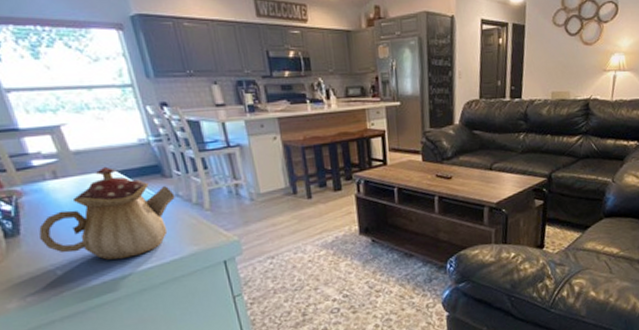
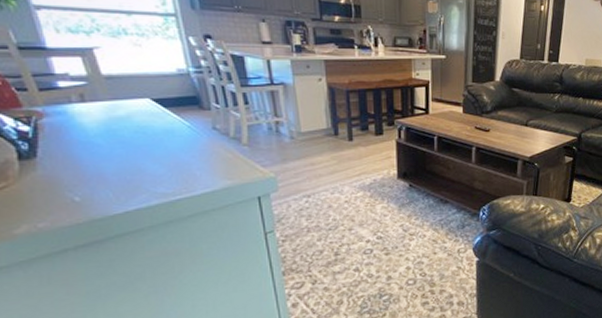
teapot: present [39,166,175,260] -> none [59,94,212,189]

